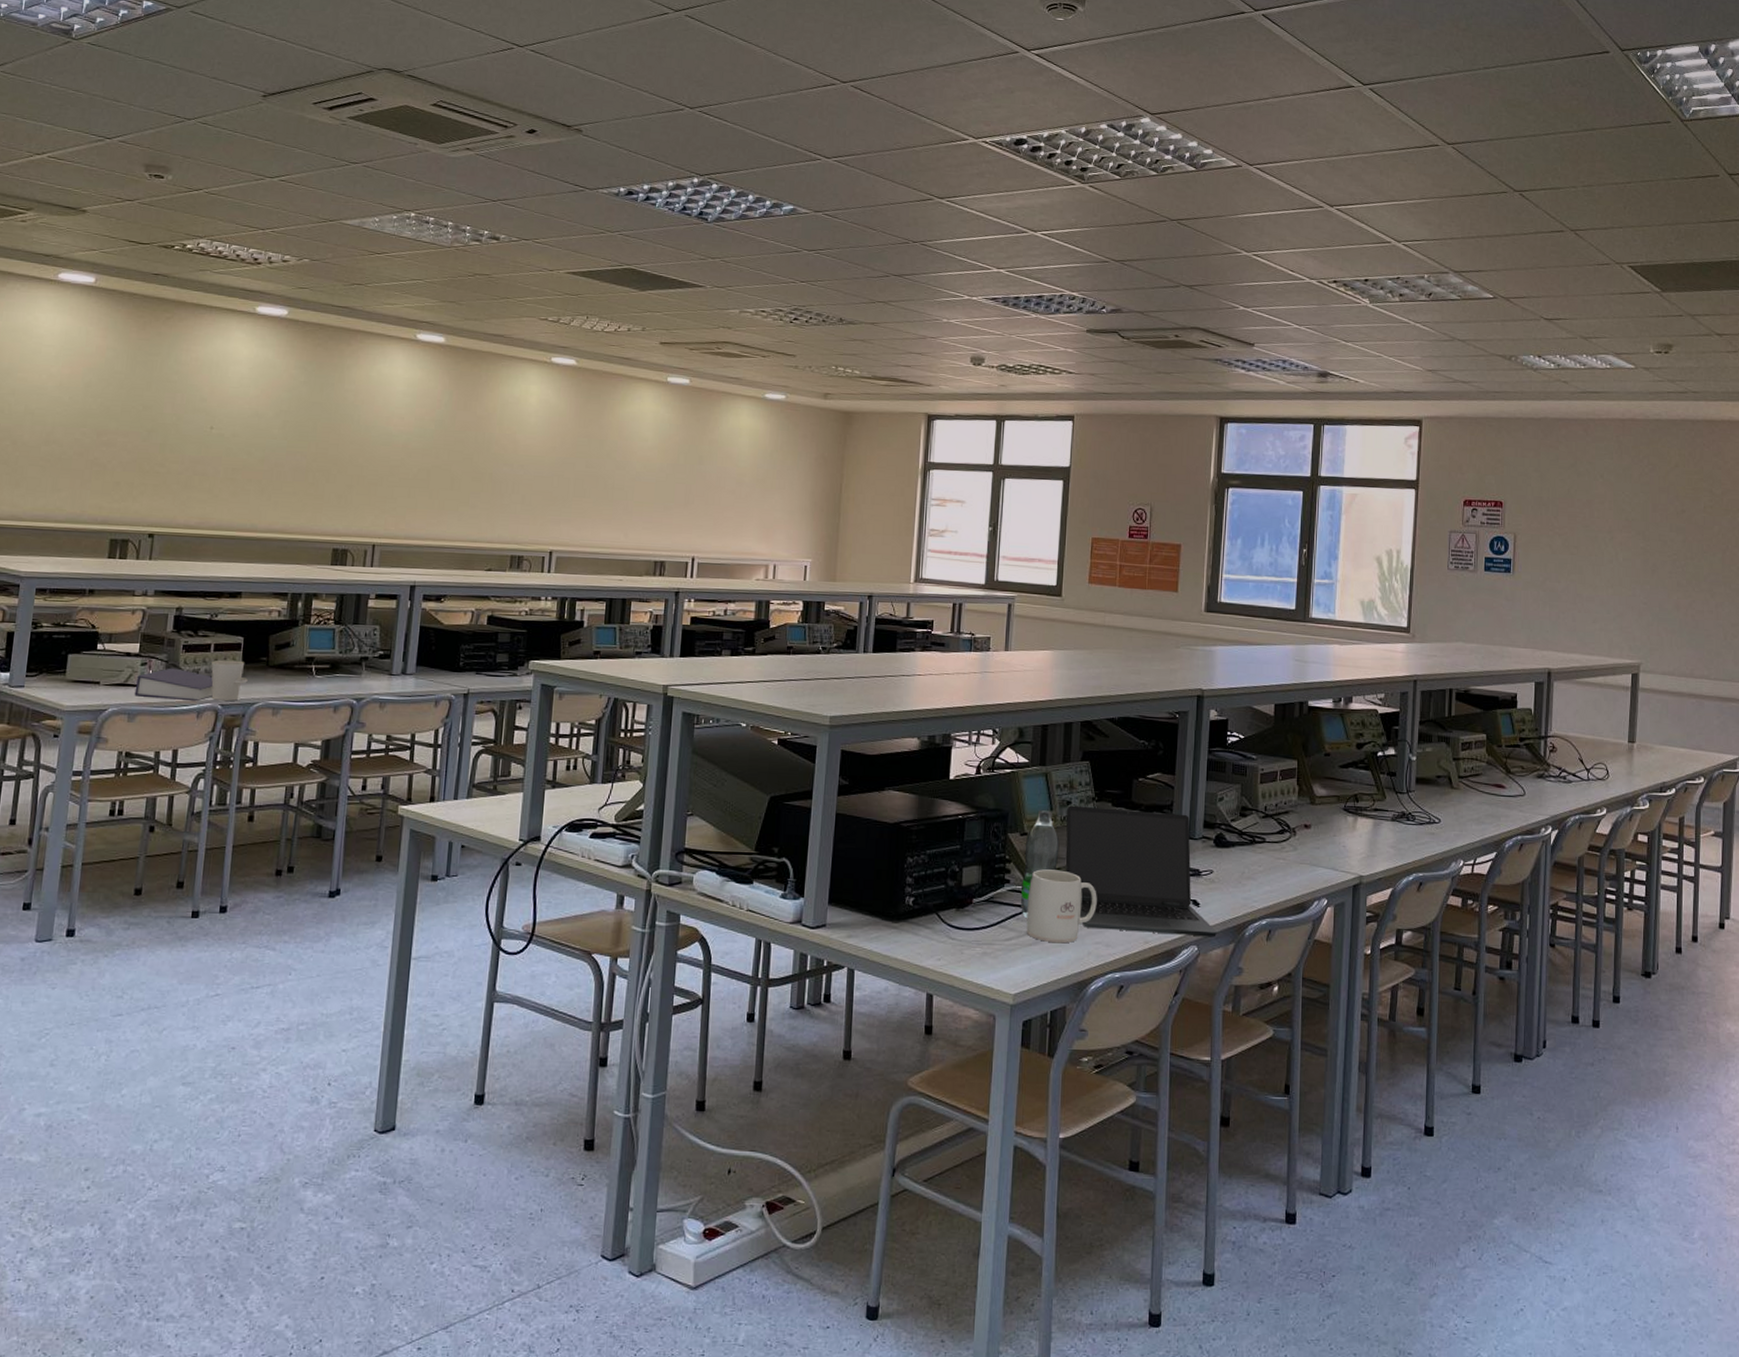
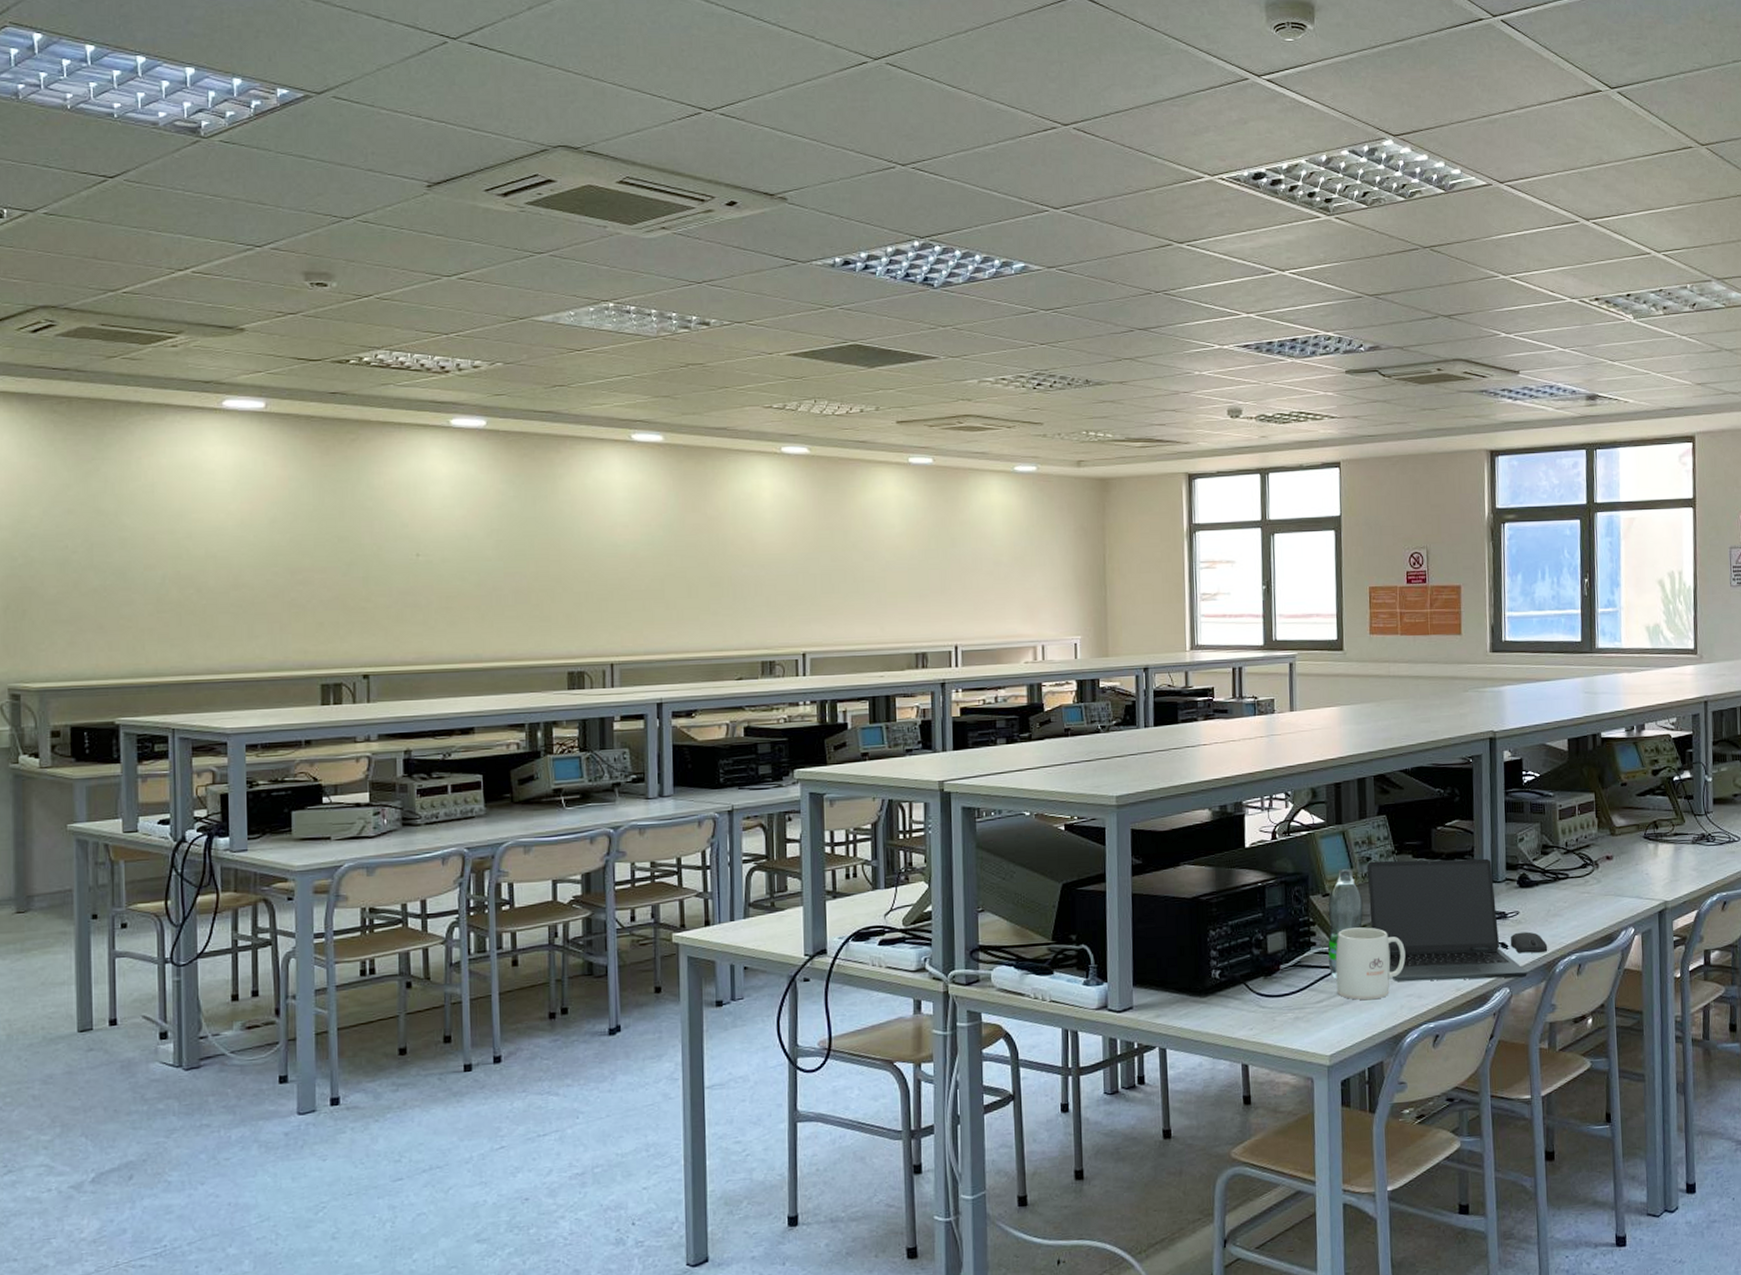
book: present [134,668,214,701] -> none [370,814,456,848]
cup: present [211,659,248,702] -> none [451,799,493,845]
computer mouse: none [1202,891,1239,914] -> present [1510,931,1548,954]

